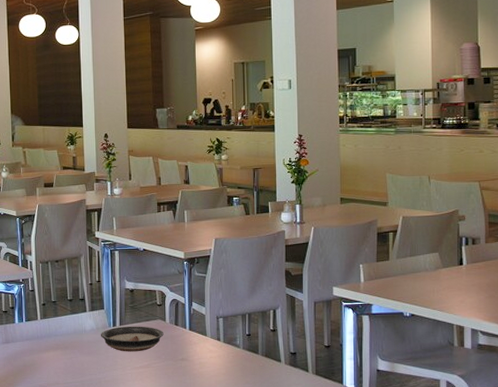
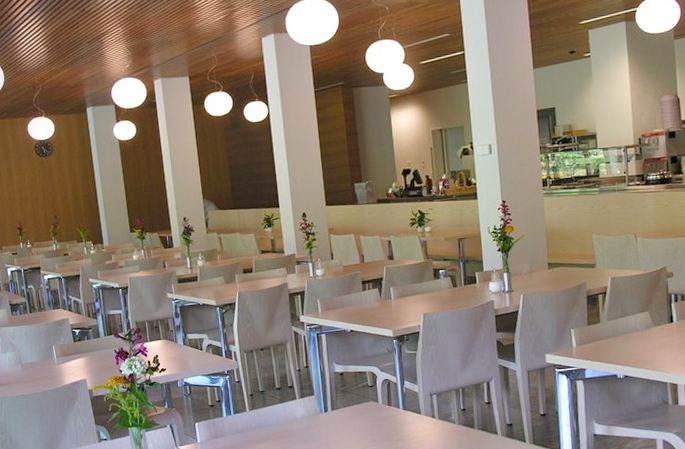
saucer: present [100,326,164,352] -> none [312,409,378,437]

